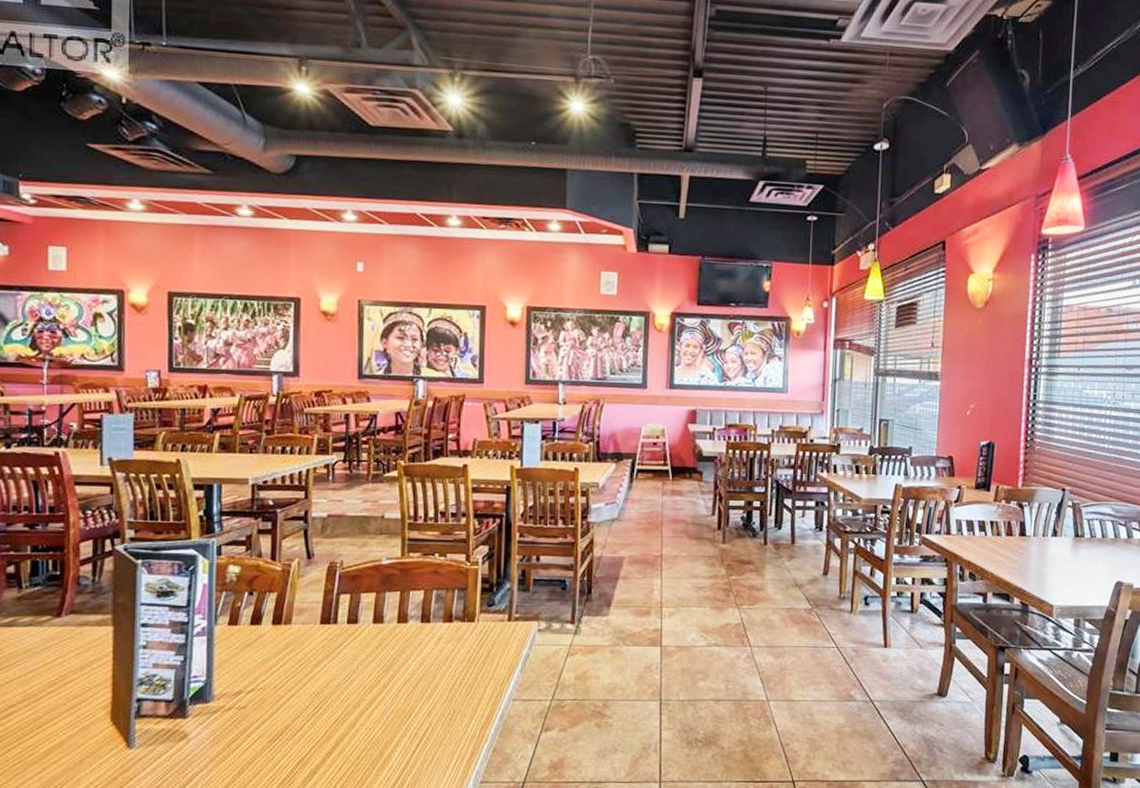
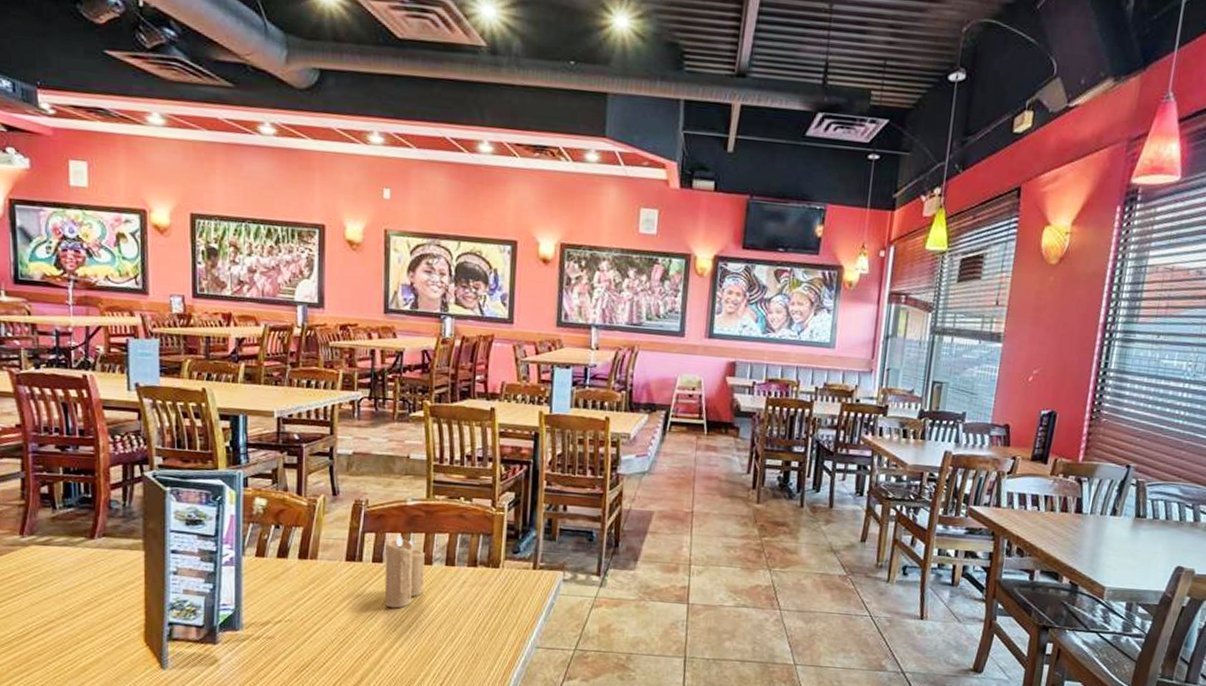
candle: none [359,593,401,669] -> present [384,534,425,609]

